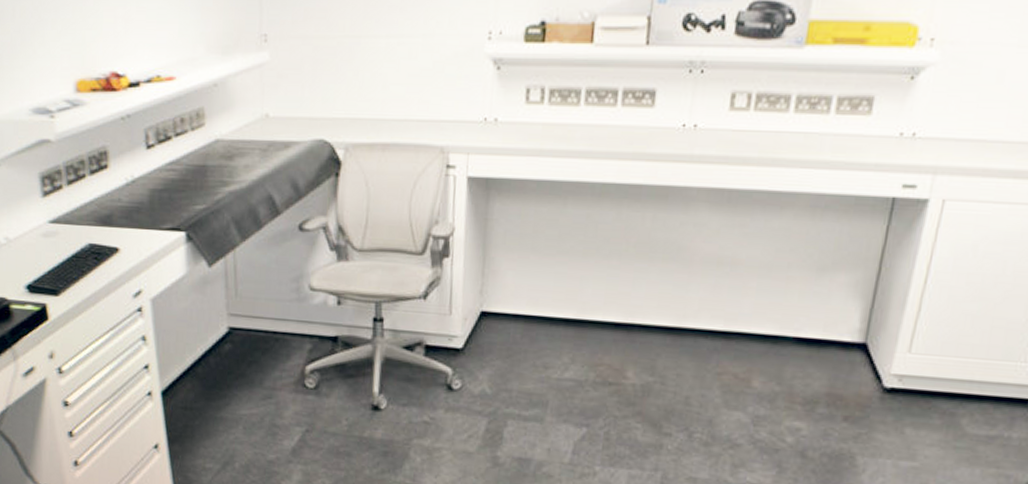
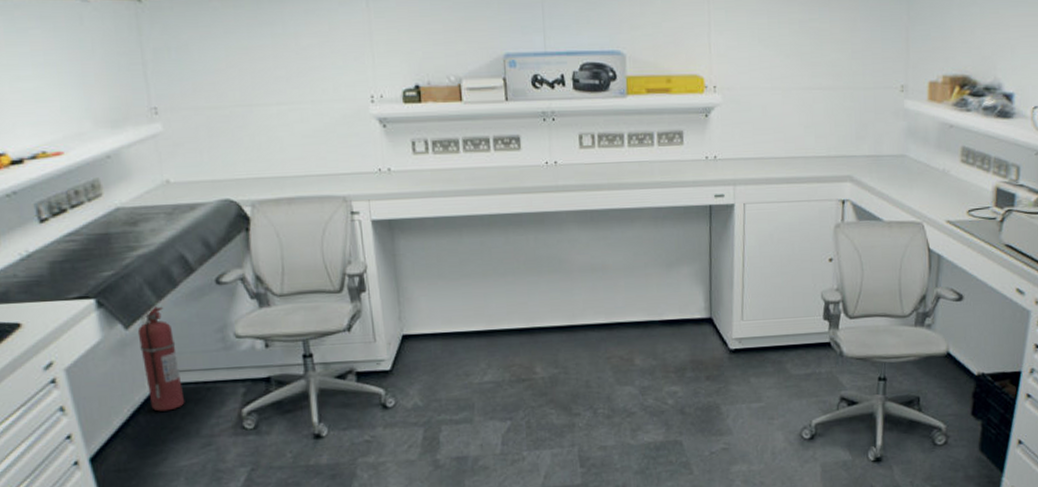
fire extinguisher: none [219,246,254,356] -> present [137,305,185,412]

